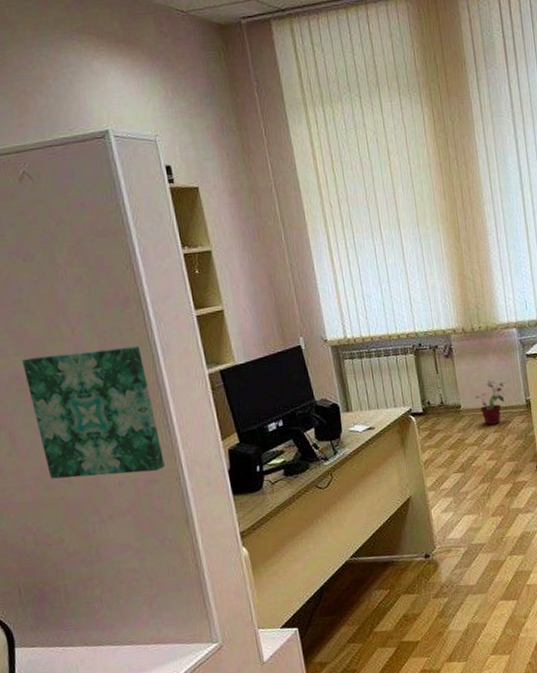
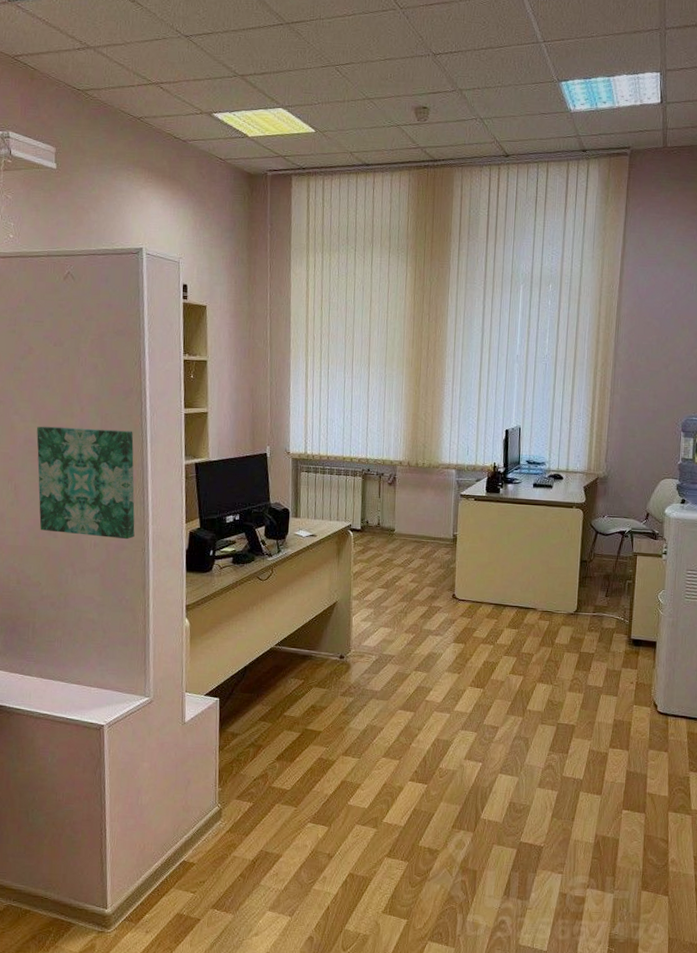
potted plant: present [475,379,506,425] -> none [409,510,438,551]

